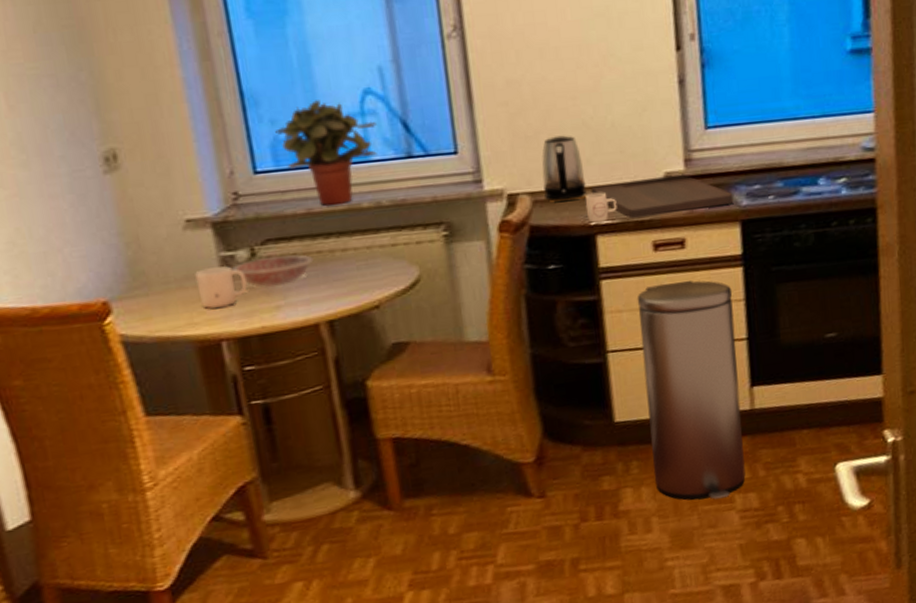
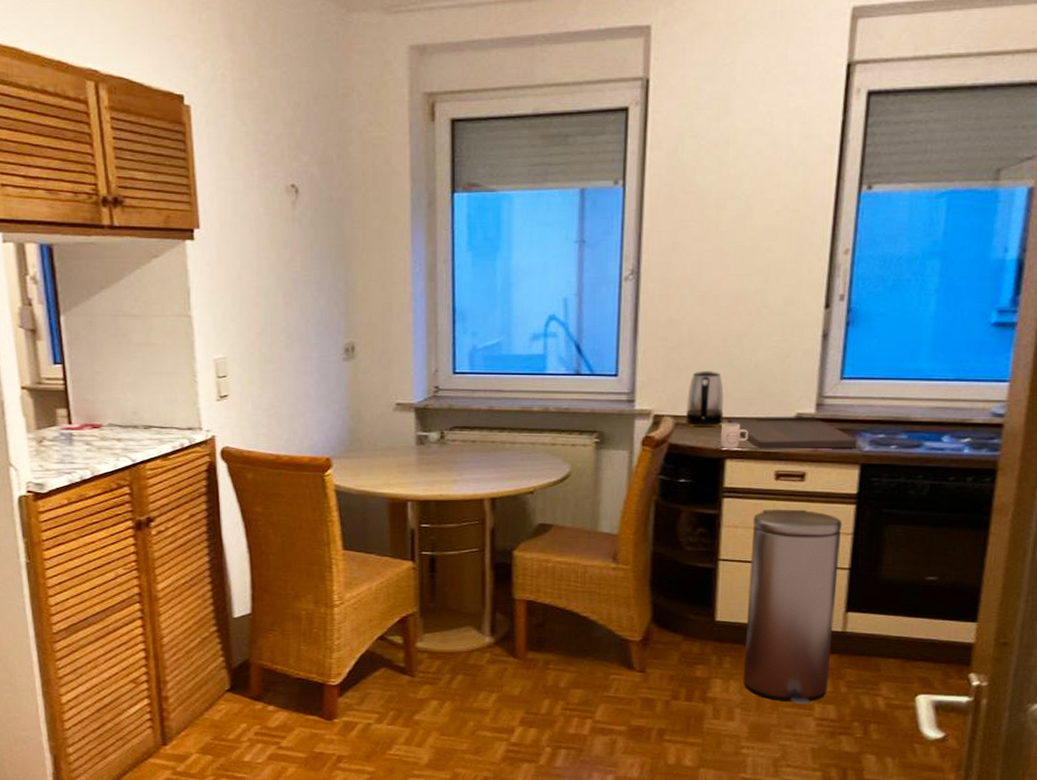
mug: present [195,266,248,309] -> none [396,443,434,475]
bowl: present [231,254,314,288] -> none [424,440,488,464]
potted plant: present [275,100,378,206] -> none [475,320,555,406]

